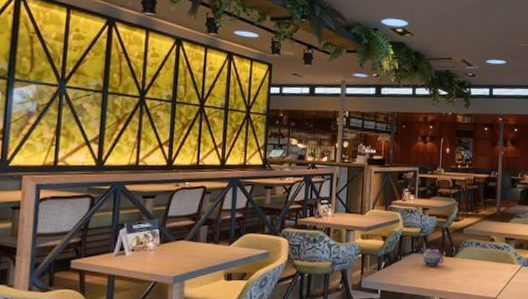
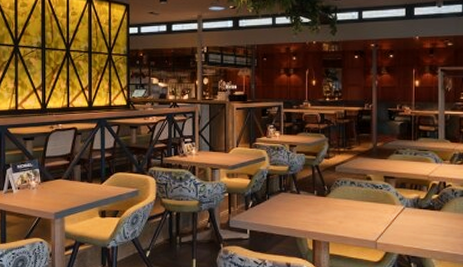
teapot: present [420,246,445,266] -> none [289,185,316,206]

